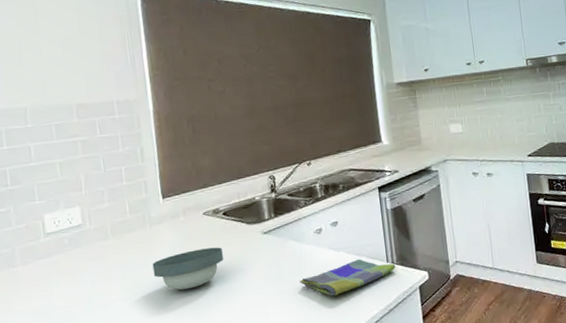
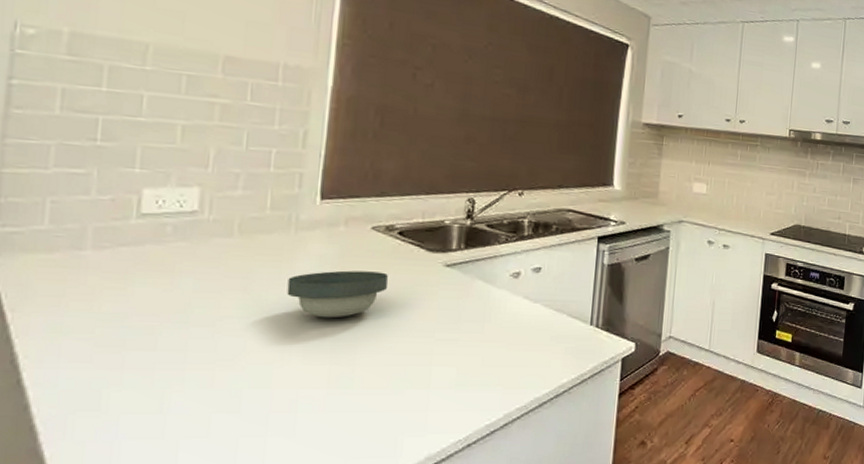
dish towel: present [299,258,396,296] -> none [479,315,599,354]

